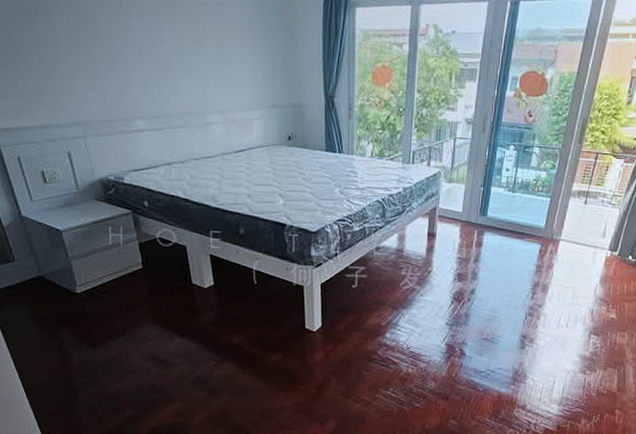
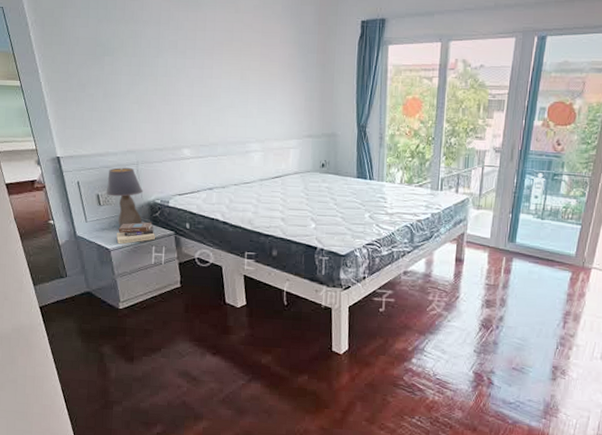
table lamp: none [51,141,95,208] -> present [106,168,144,228]
books: none [68,200,112,225] -> present [116,222,156,245]

